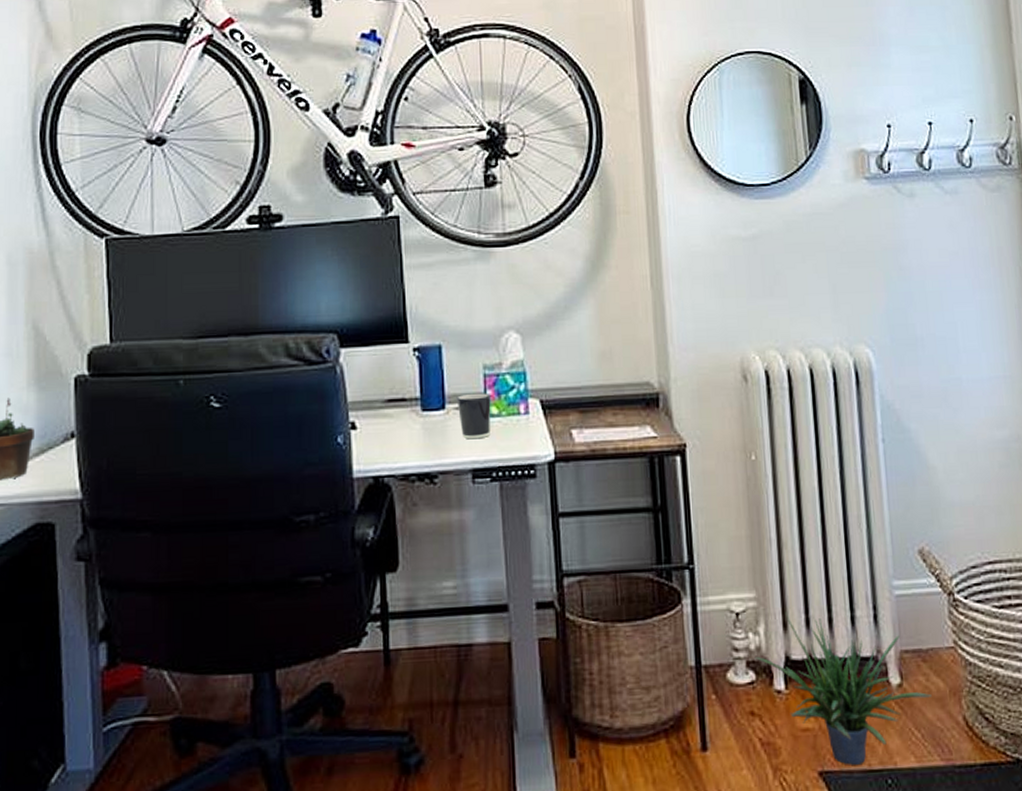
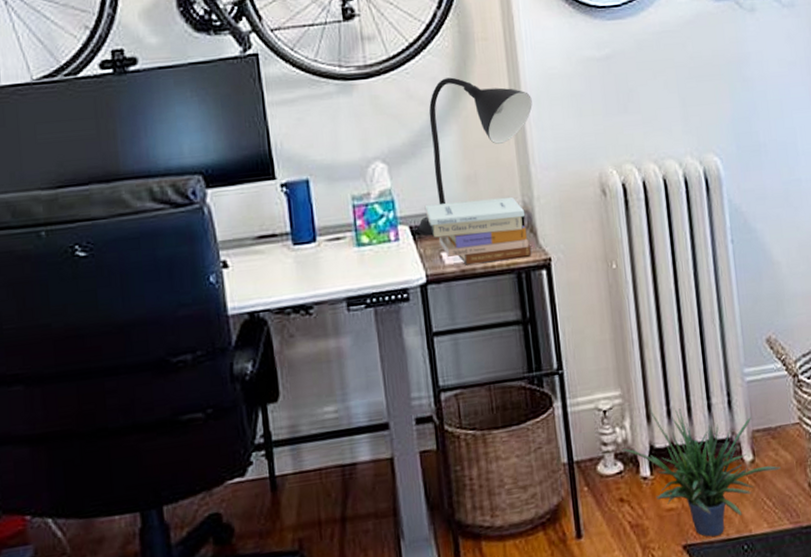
mug: present [456,393,491,440] -> none [327,223,363,269]
desk lamp: none [547,250,673,412] -> present [416,77,532,236]
books: none [557,376,666,445] -> present [424,196,532,265]

